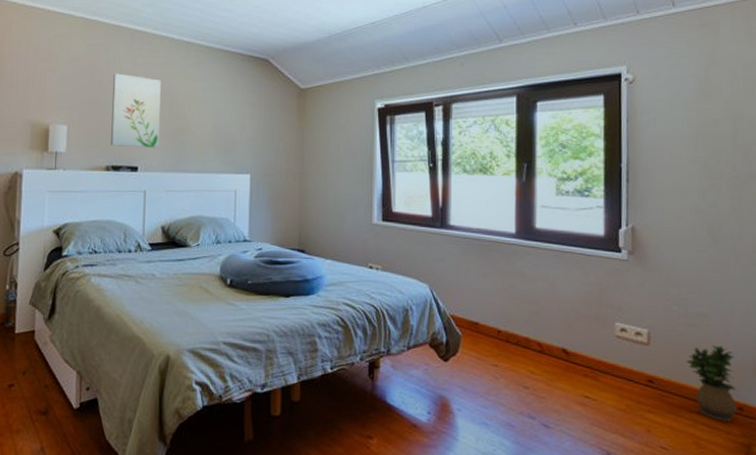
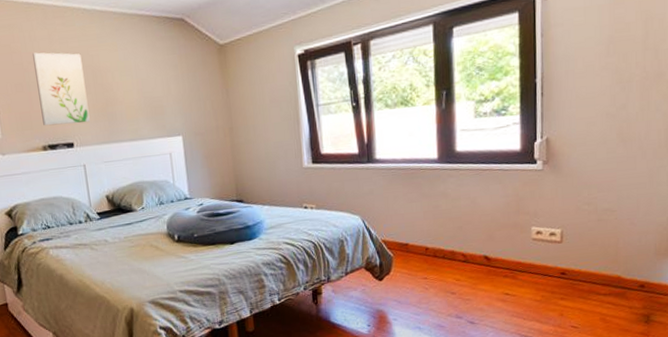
potted plant: present [686,345,737,422] -> none [595,235,639,299]

